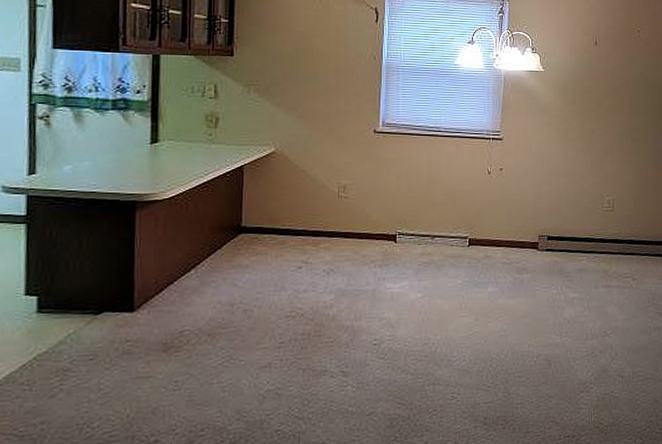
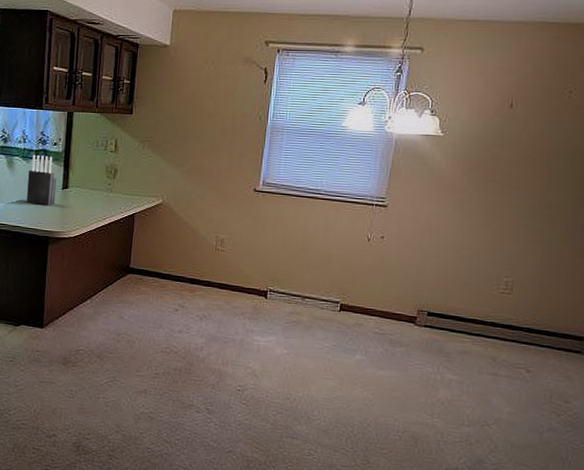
knife block: none [103,104,143,164] -> present [26,154,57,205]

